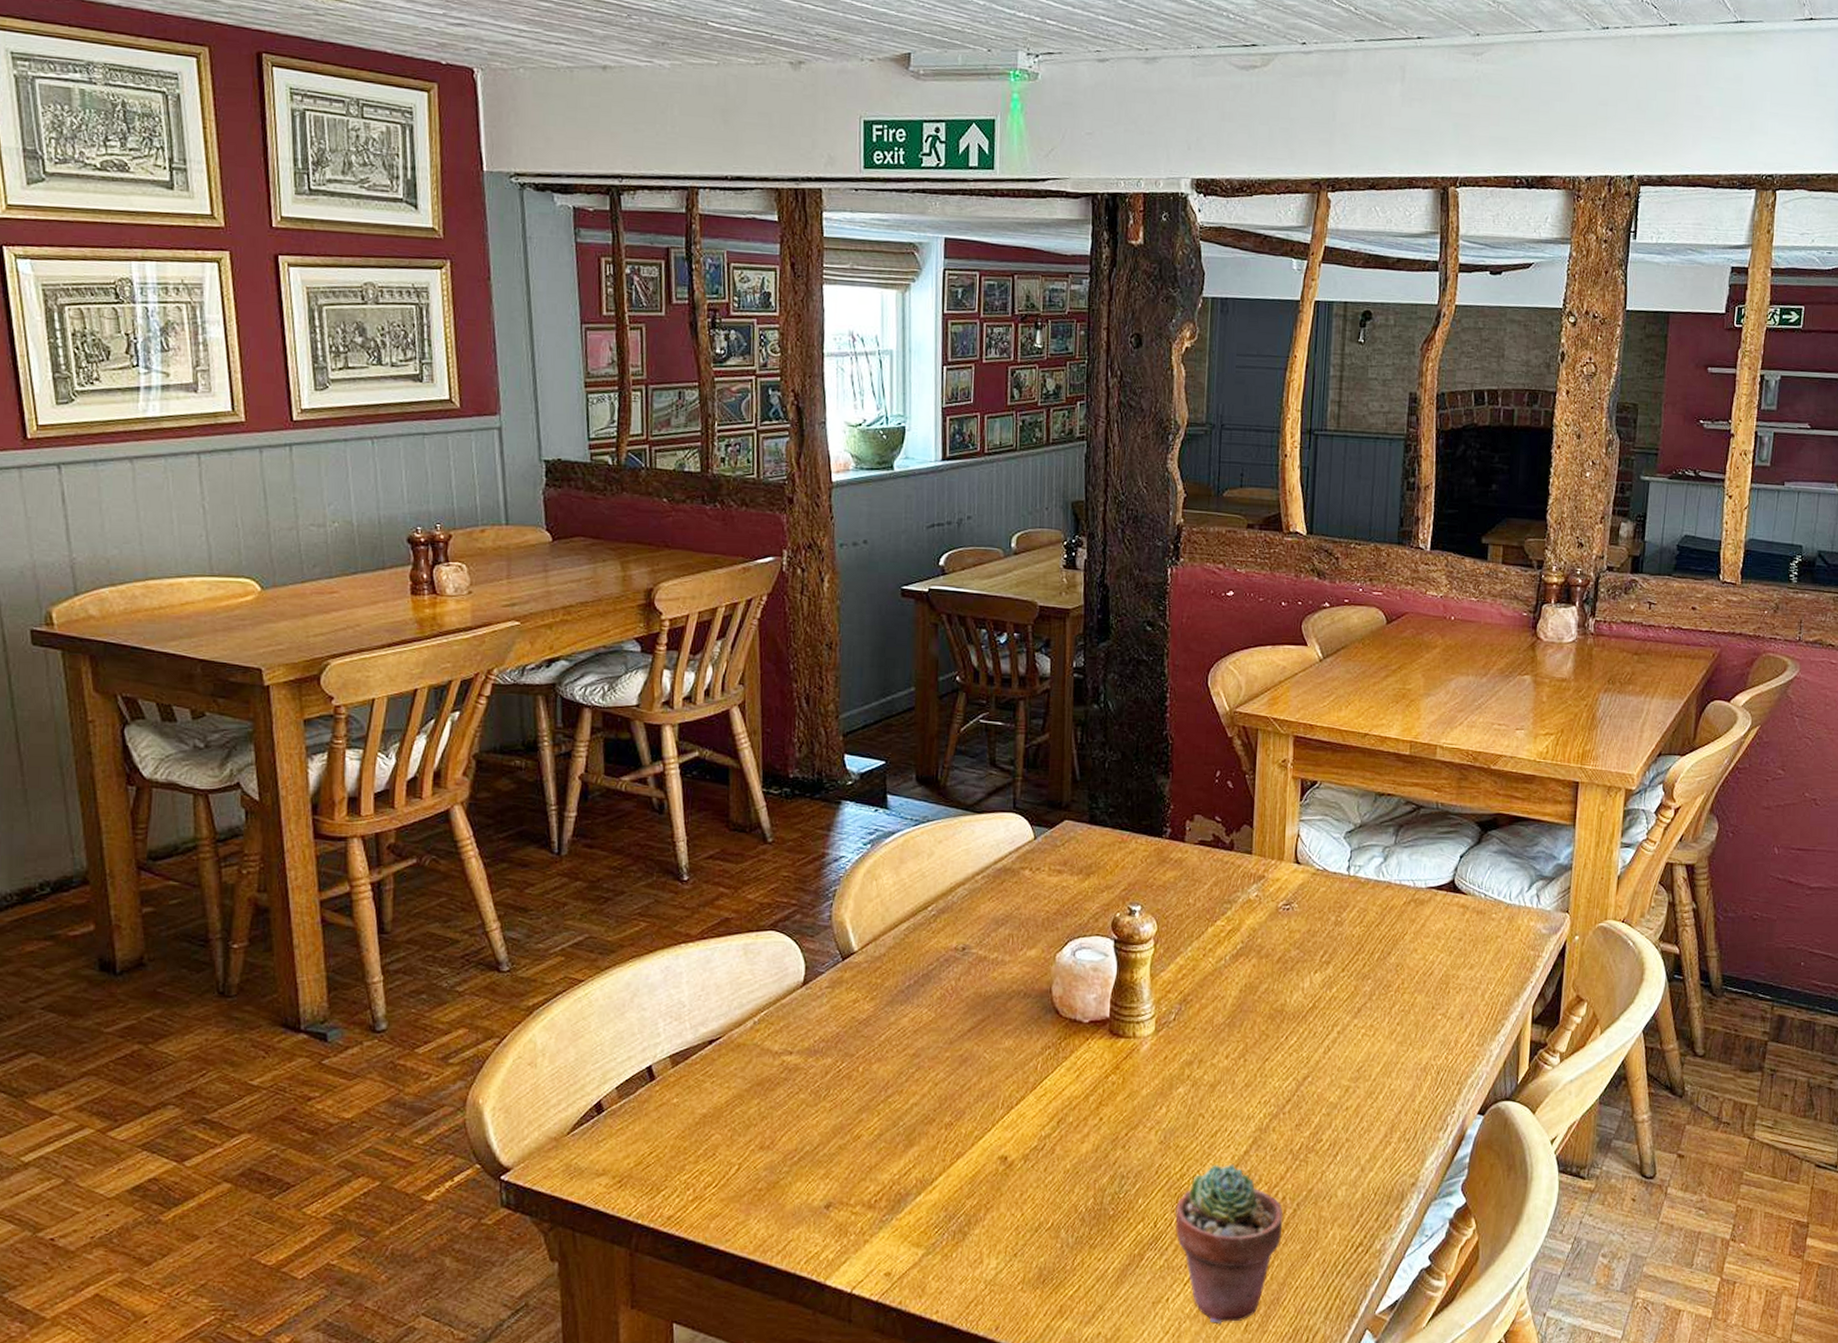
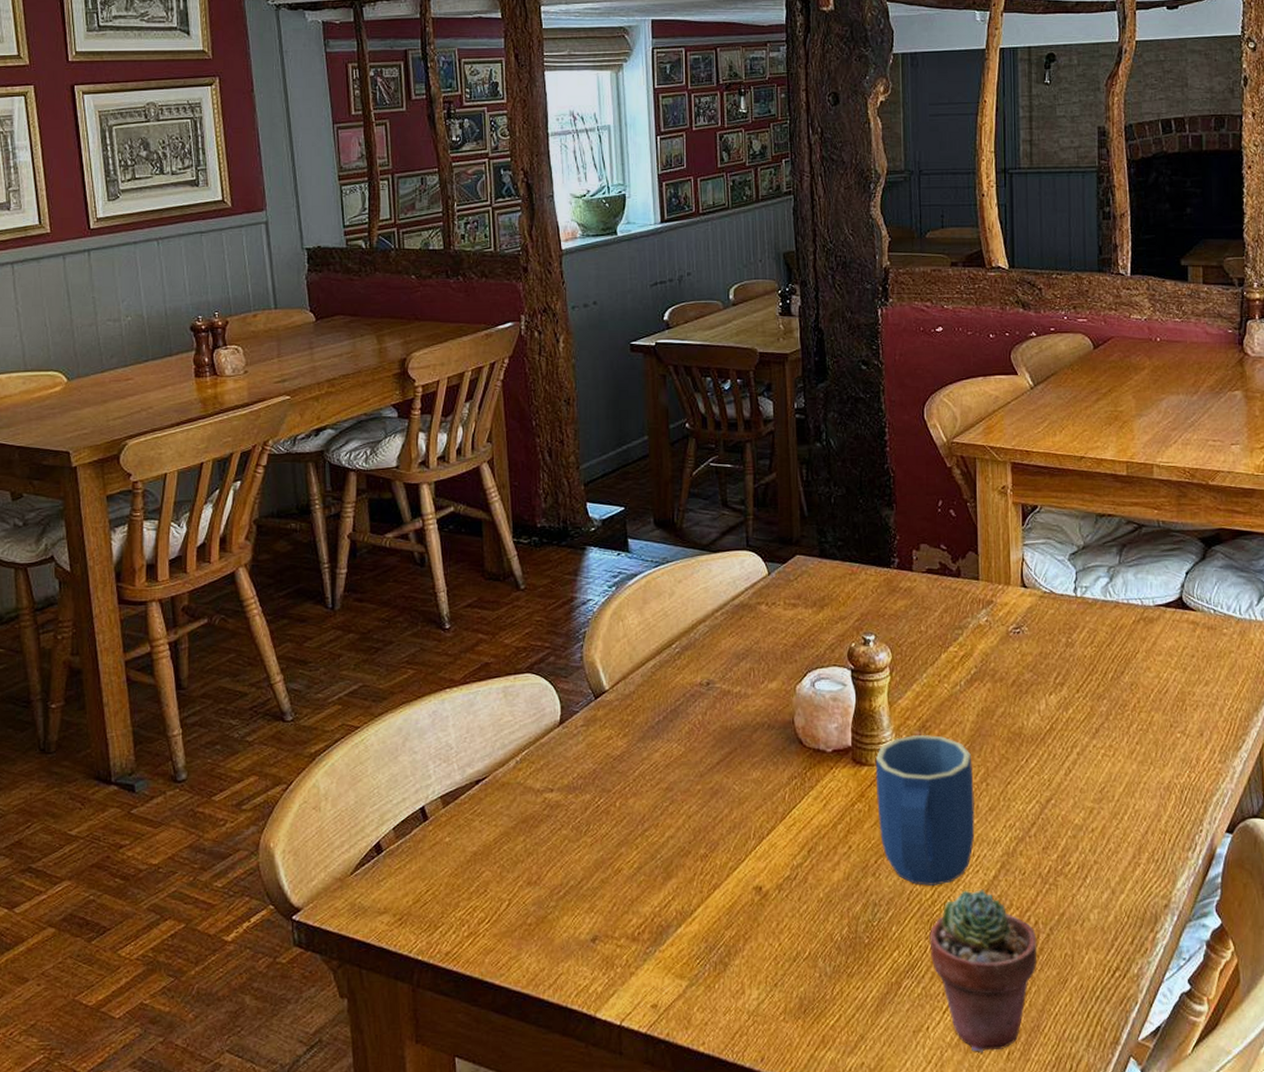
mug: none [1131,1008,1232,1159] -> present [875,734,975,886]

